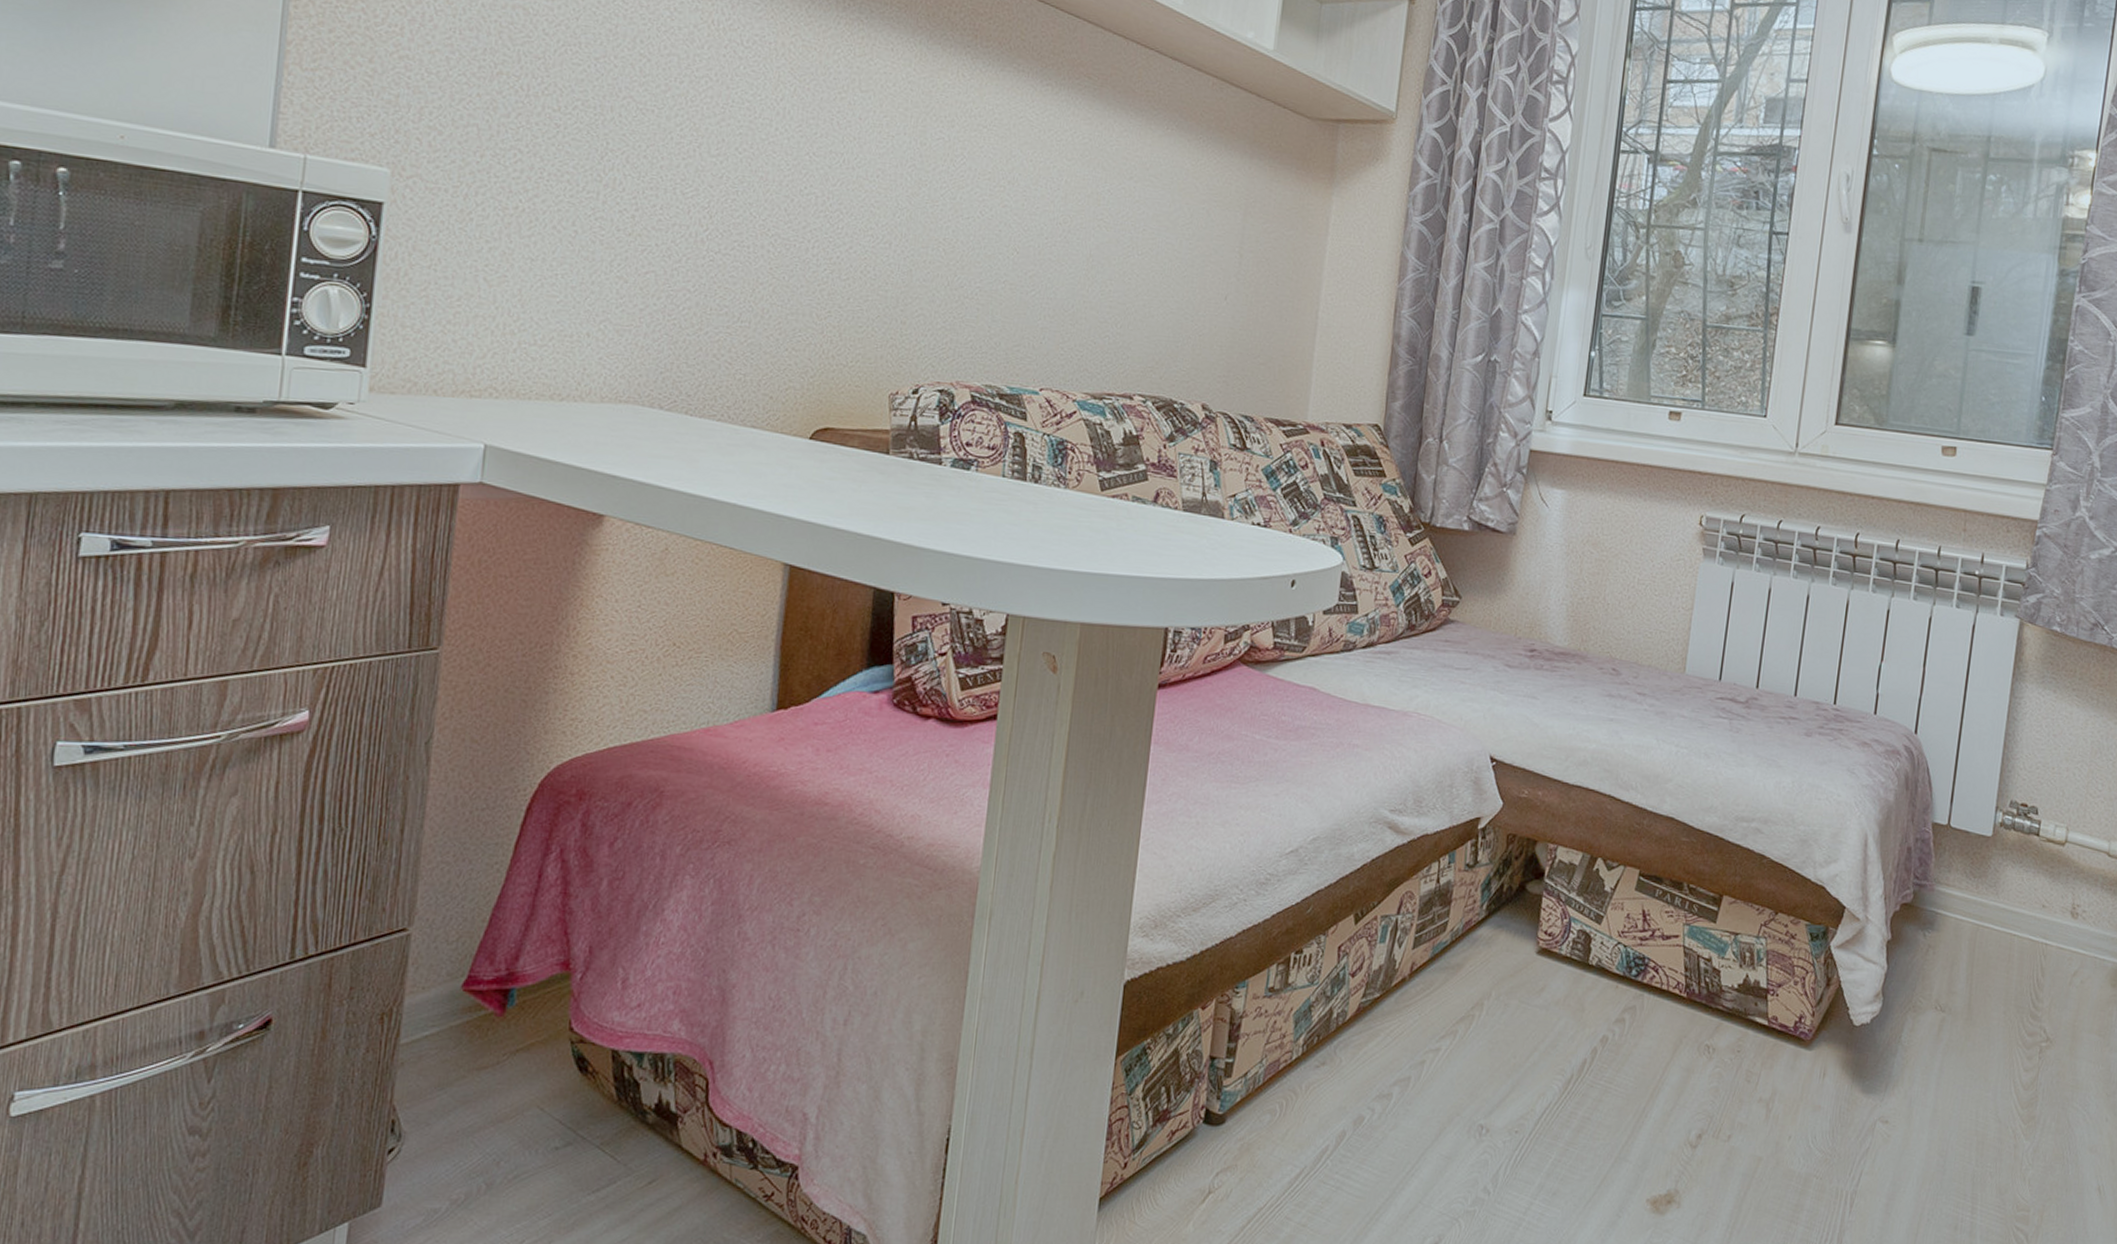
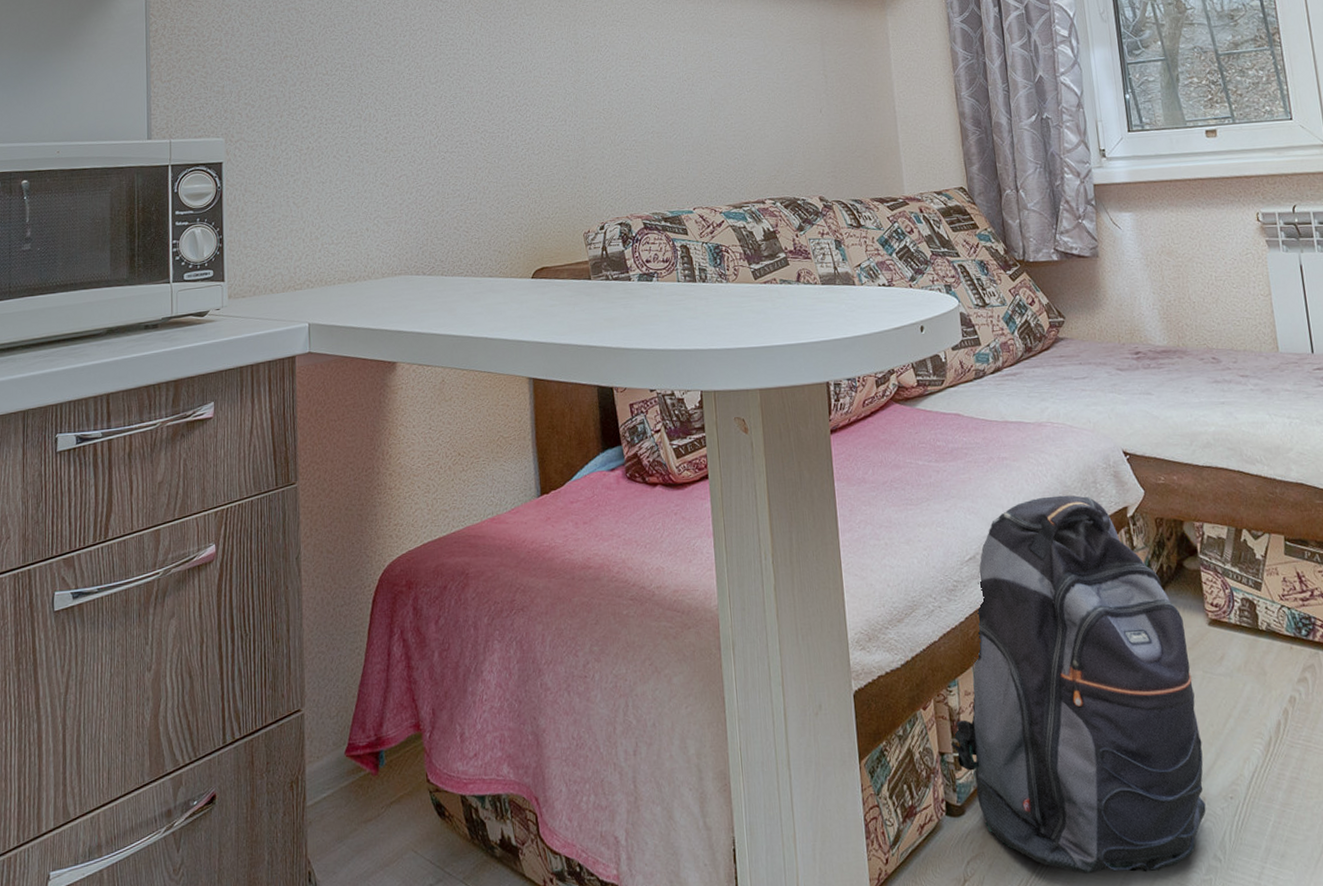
backpack: none [1224,794,1511,1199] -> present [950,495,1206,875]

